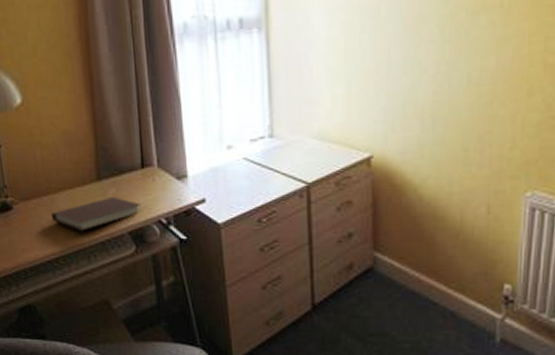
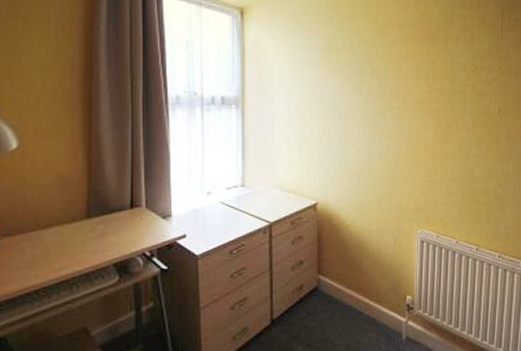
notebook: present [50,196,142,231] -> none [35,232,128,264]

